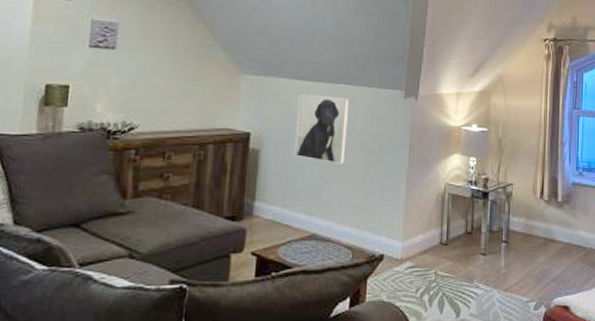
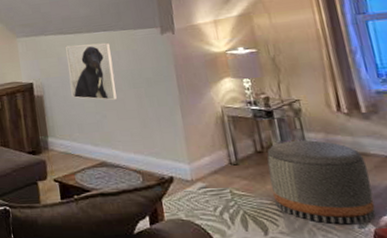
pouf: none [471,223,552,307] -> present [267,140,376,225]

